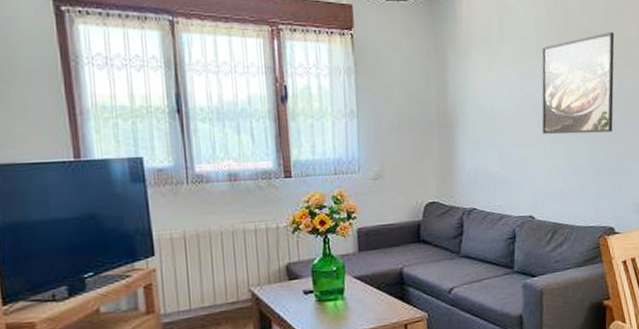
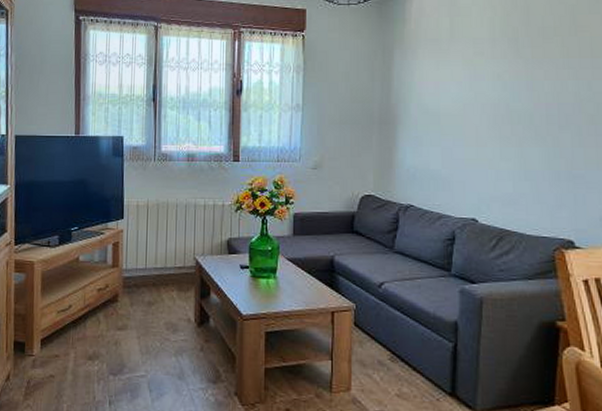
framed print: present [541,32,615,135] -> none [491,31,584,136]

